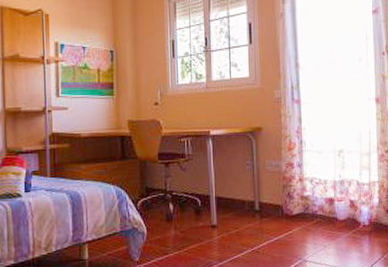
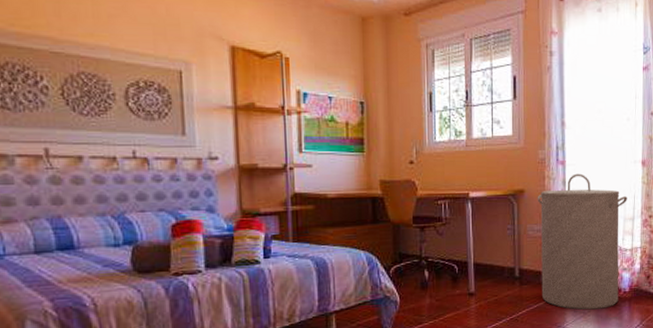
laundry hamper: none [274,111,363,243] -> present [537,173,628,310]

